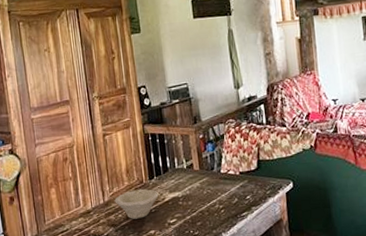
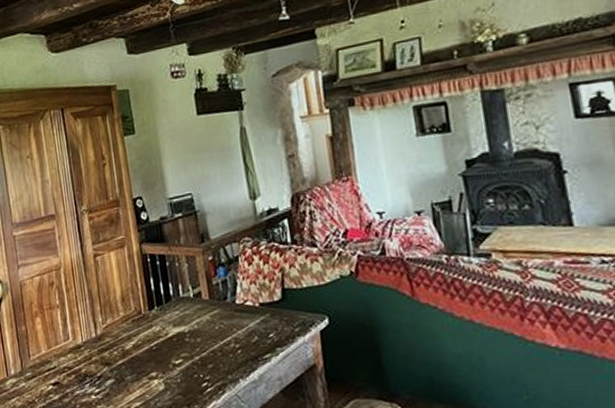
bowl: present [114,188,159,219] -> none [108,321,161,358]

